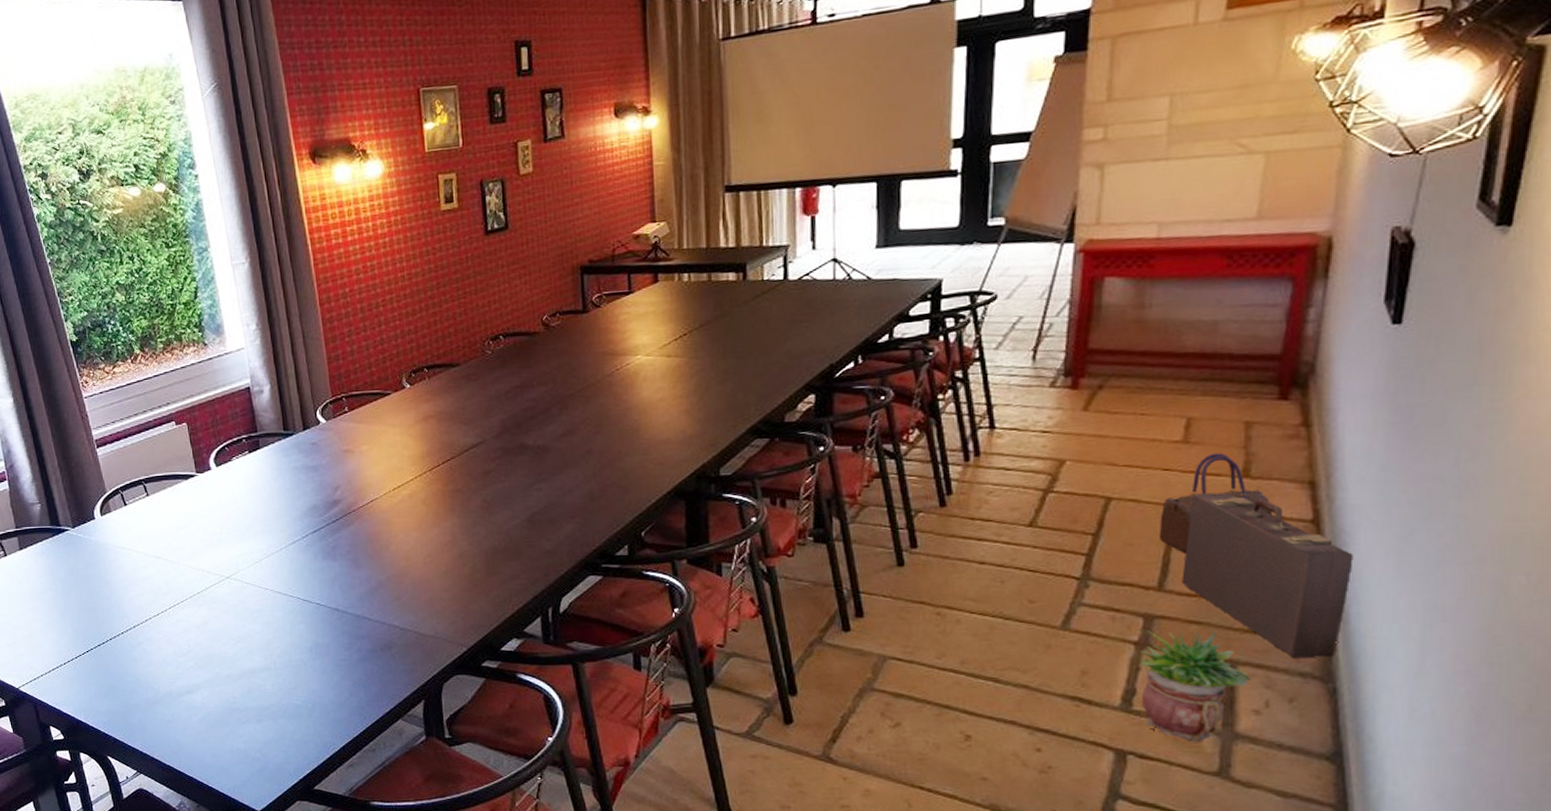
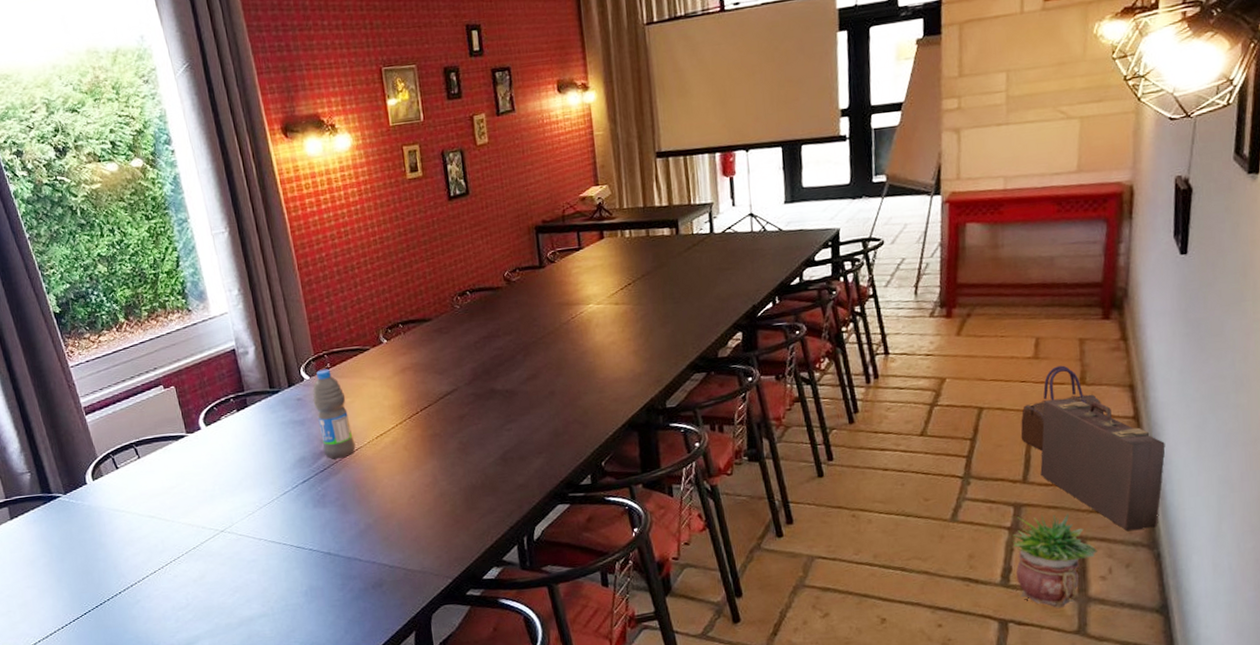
water bottle: none [328,412,371,510] -> present [313,368,356,459]

